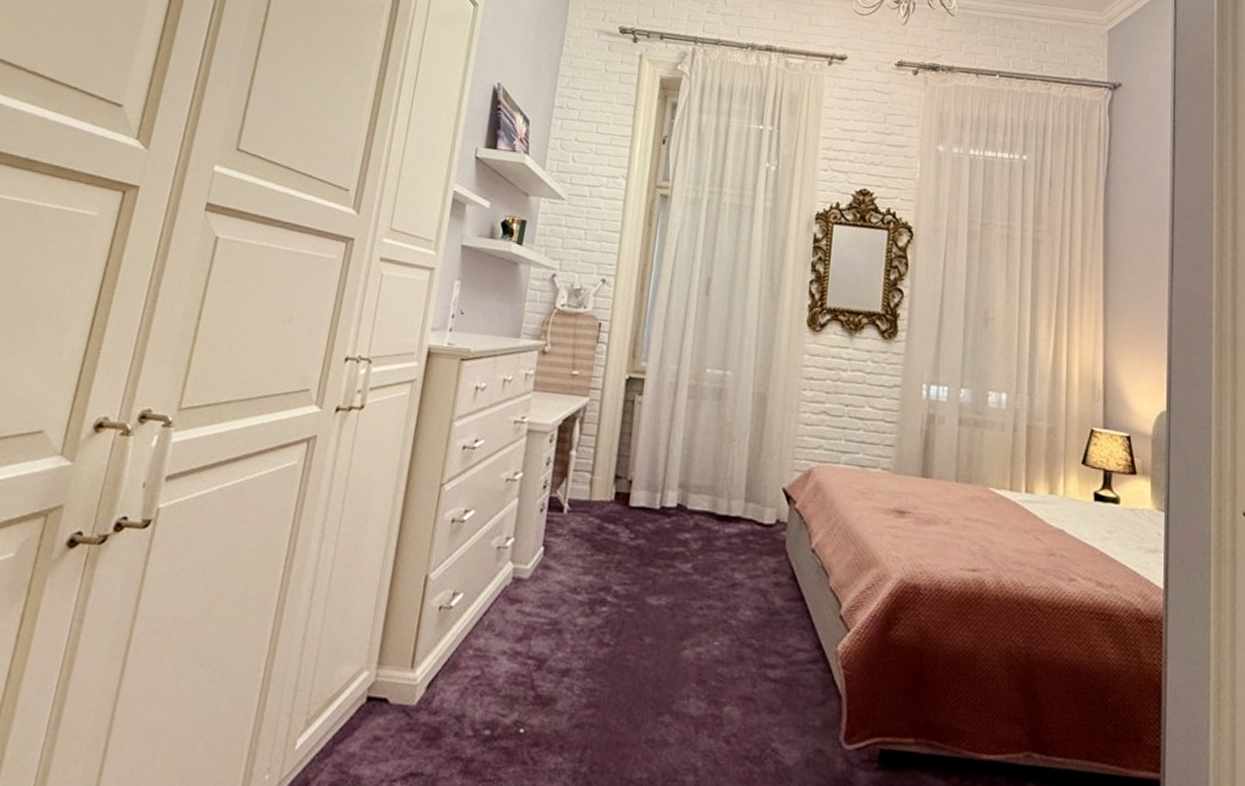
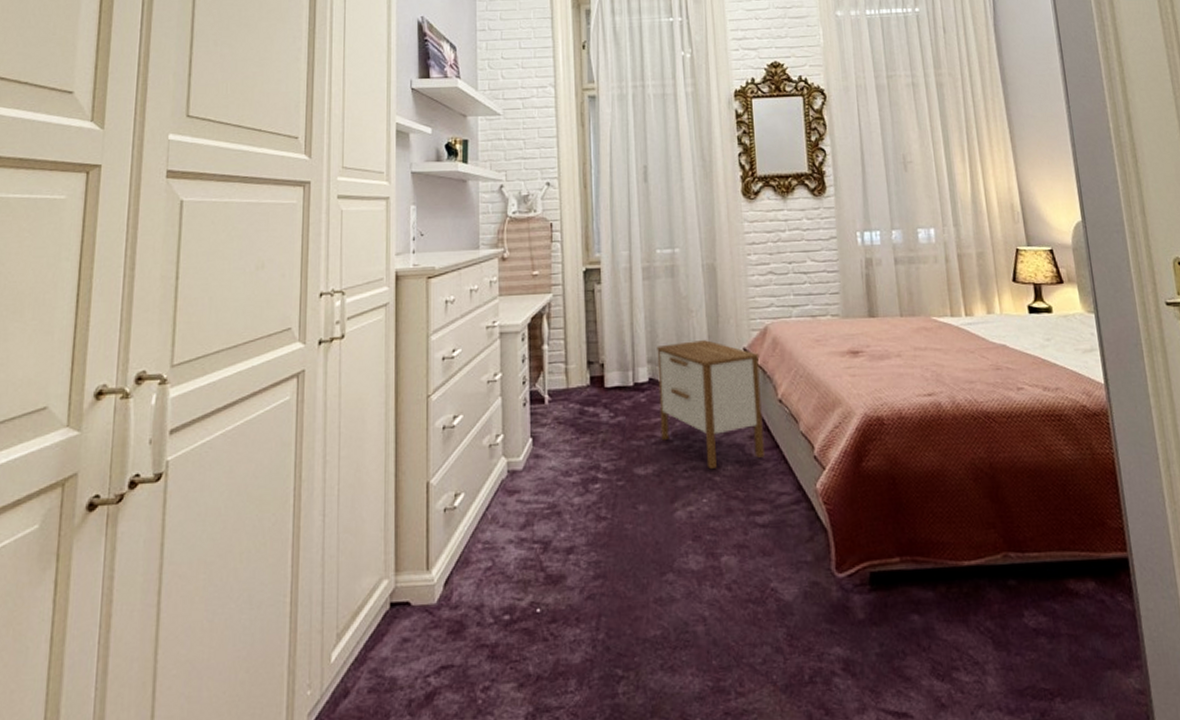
nightstand: none [680,471,799,611] -> present [657,340,765,469]

